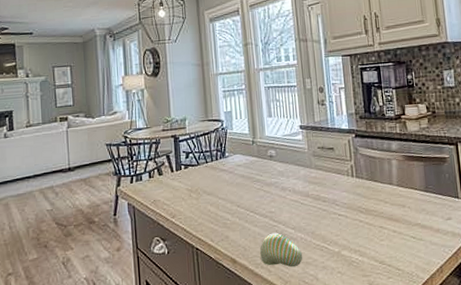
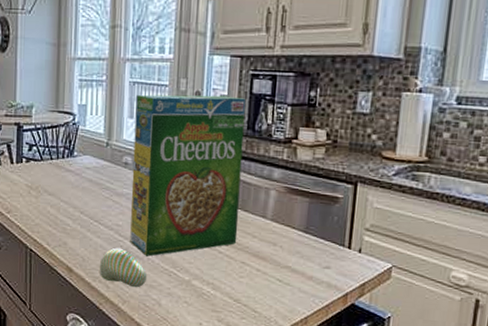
cereal box: none [272,87,373,236] -> present [130,94,247,257]

